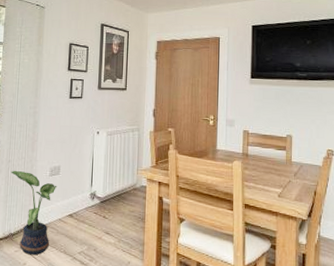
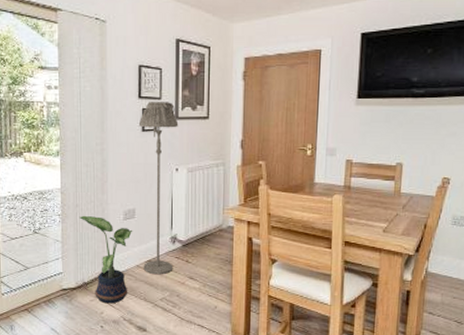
floor lamp: none [65,74,101,229] -> present [140,102,179,275]

